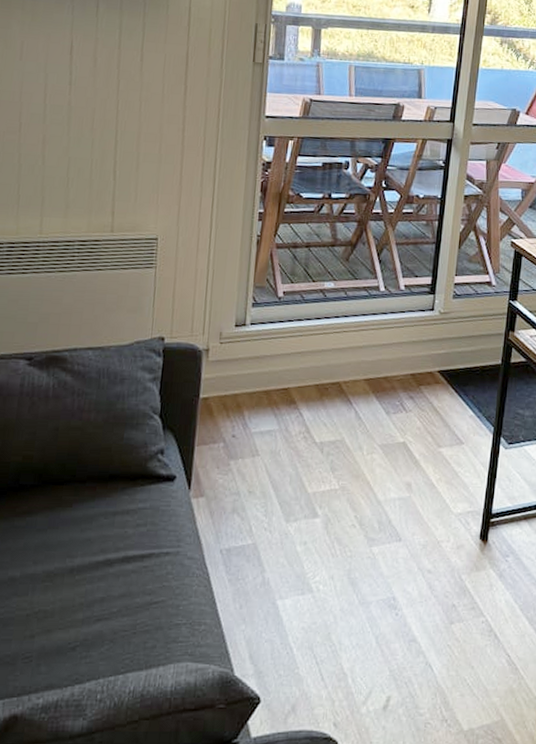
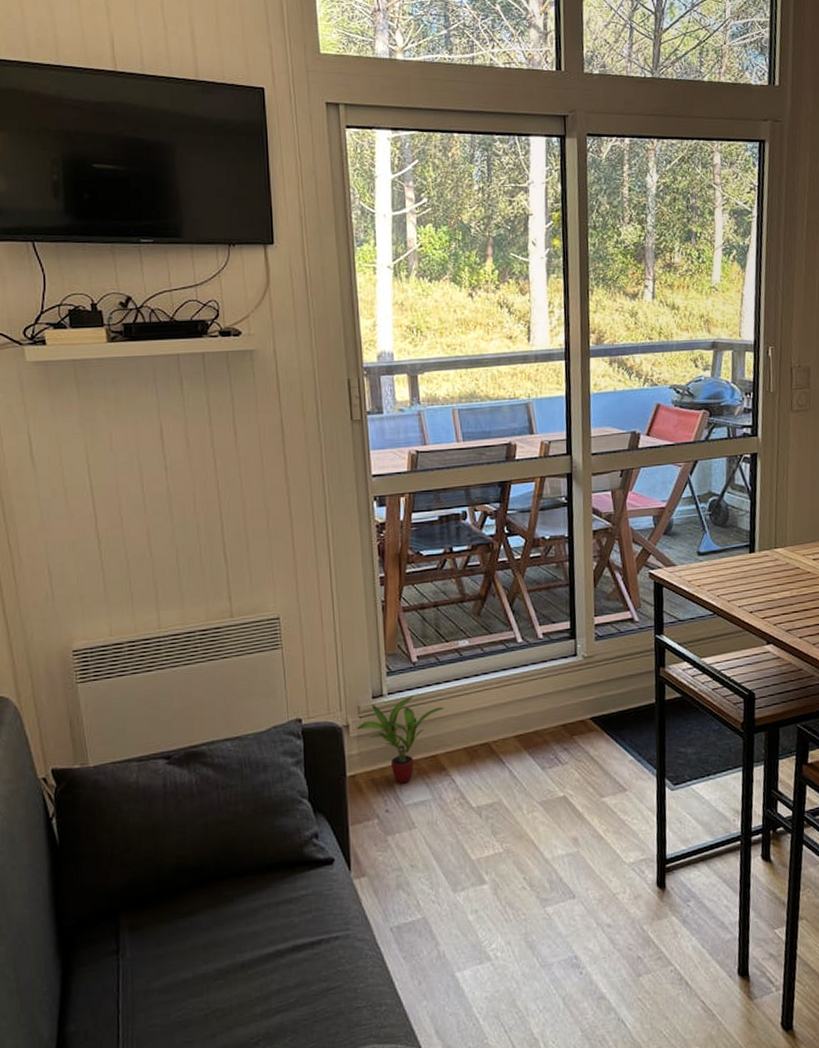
potted plant: none [216,328,302,412] -> present [357,695,444,784]

